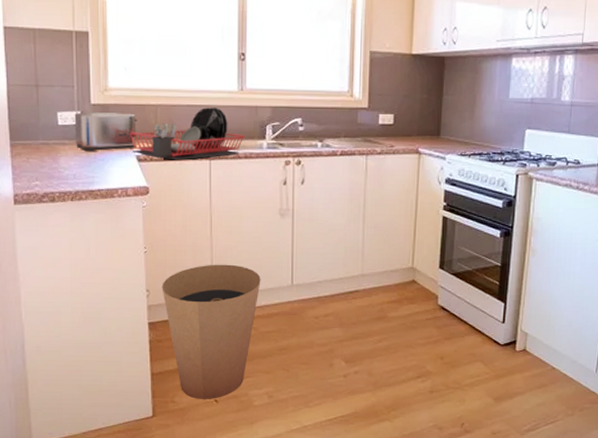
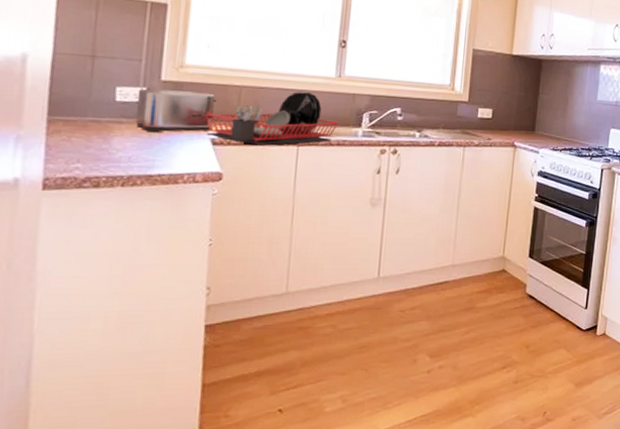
trash can: present [162,264,261,399] -> none [226,257,345,411]

